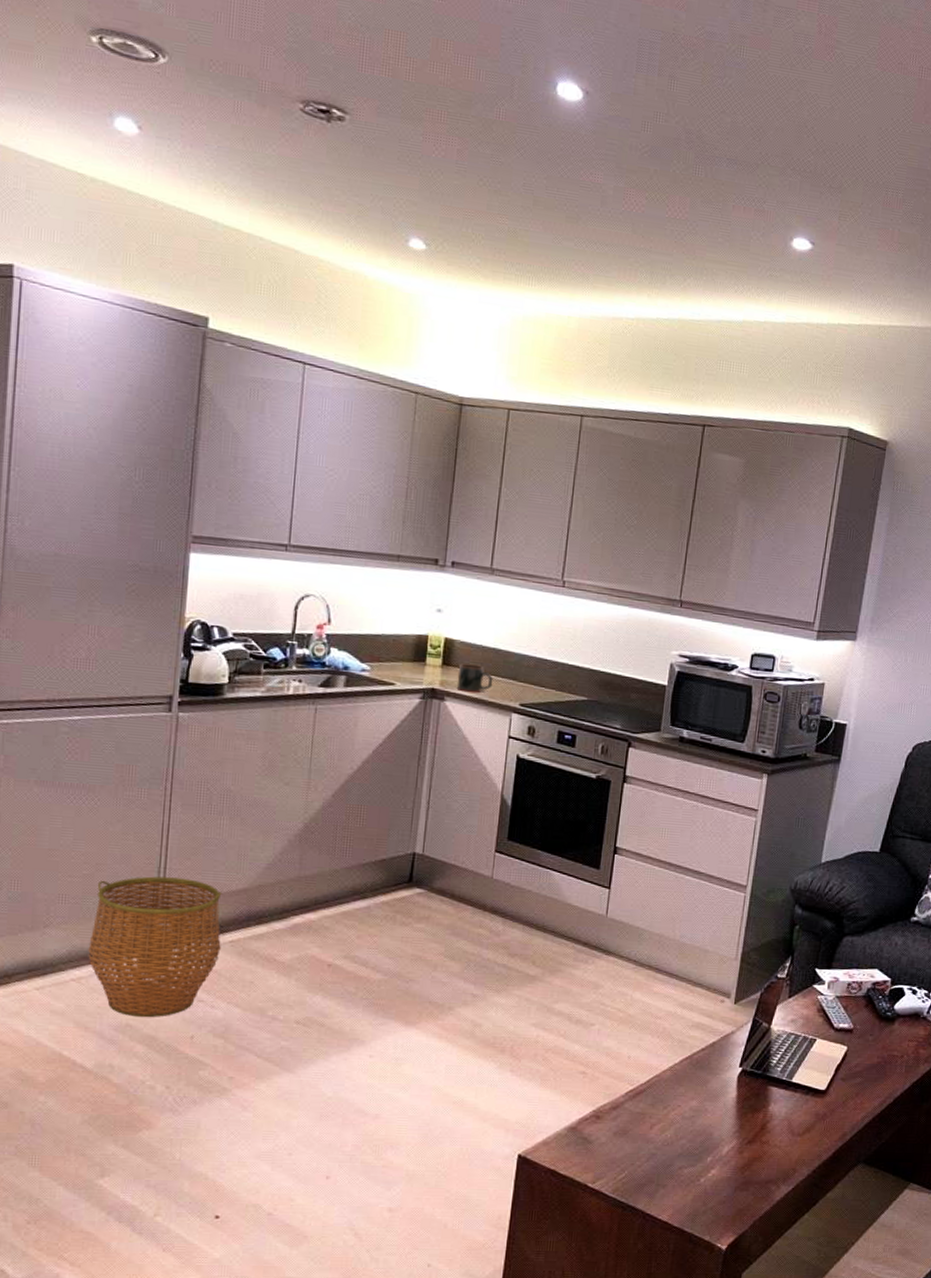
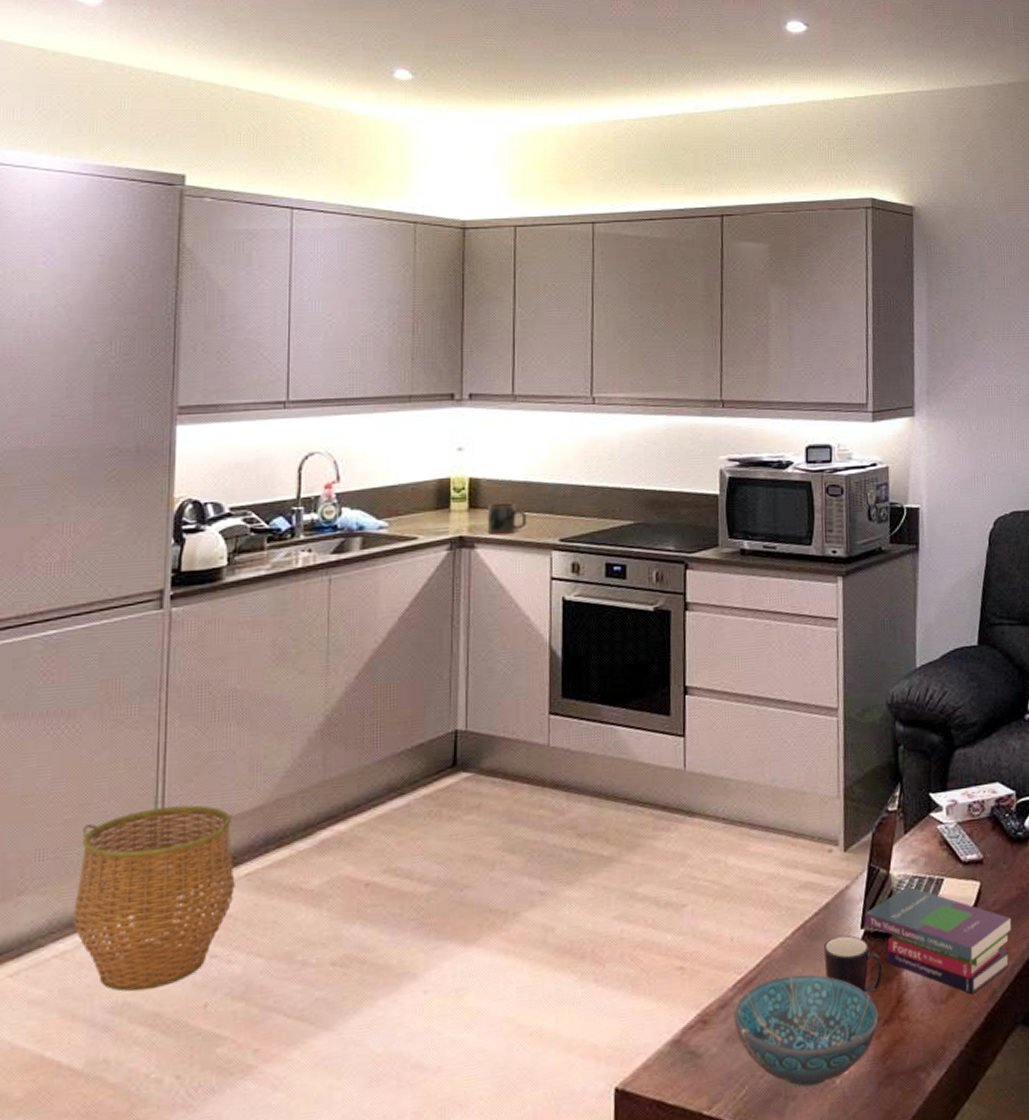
decorative bowl: none [622,1093,745,1180] -> present [734,974,879,1087]
mug: none [704,1069,753,1118] -> present [823,935,883,993]
books: none [743,1040,869,1133] -> present [864,886,1012,994]

